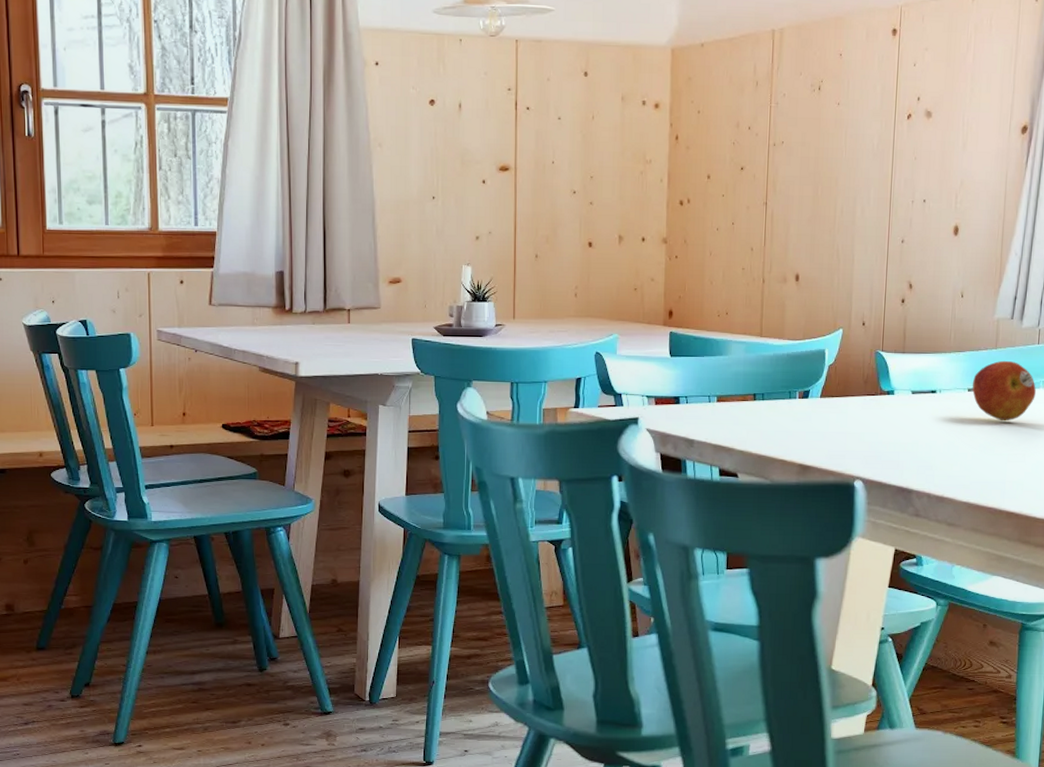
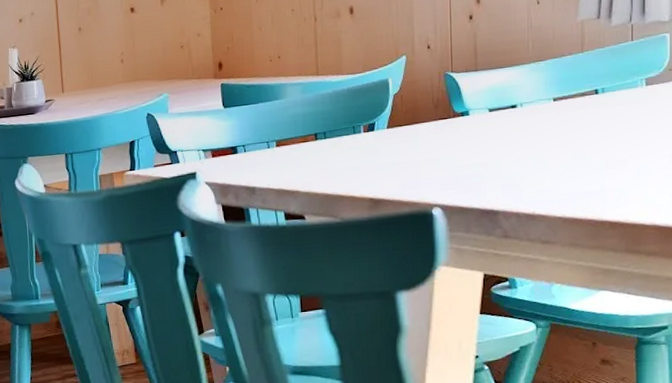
fruit: present [972,360,1036,421] -> none [558,63,633,128]

